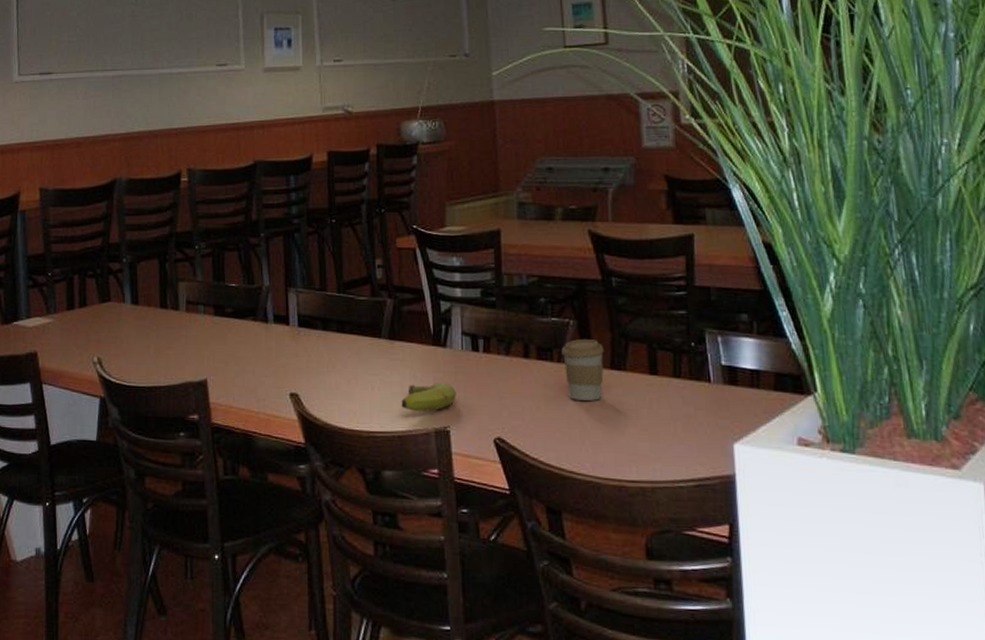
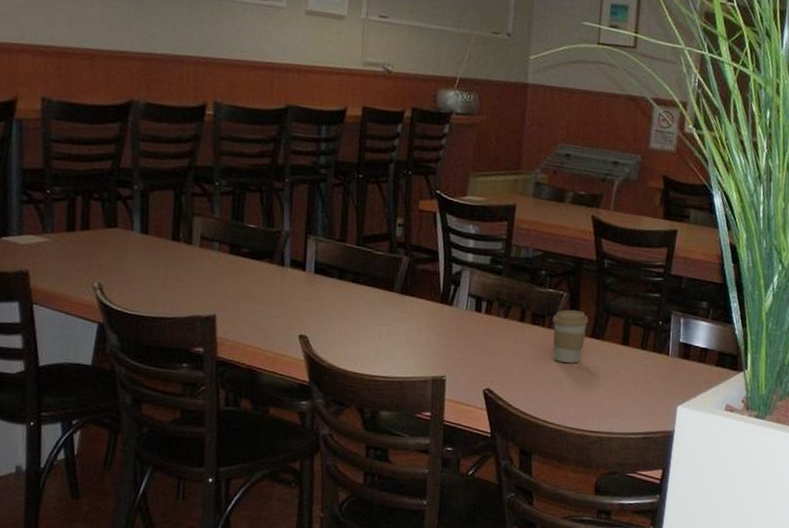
fruit: present [401,382,456,411] -> none [404,336,456,362]

